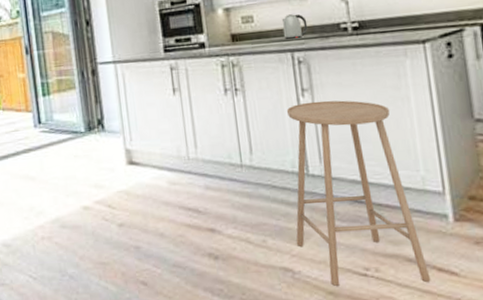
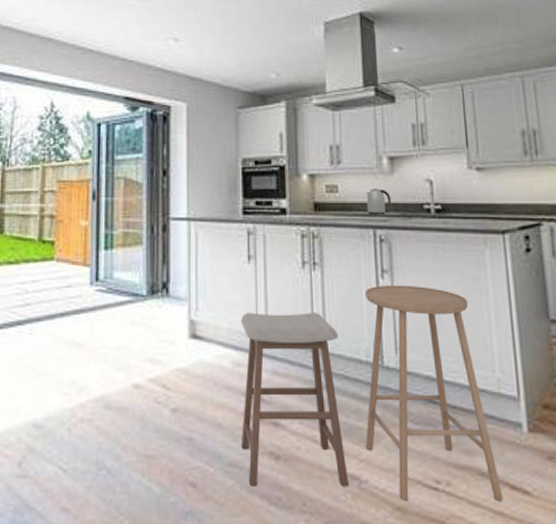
bar stool: none [172,133,284,282] -> present [241,312,350,487]

